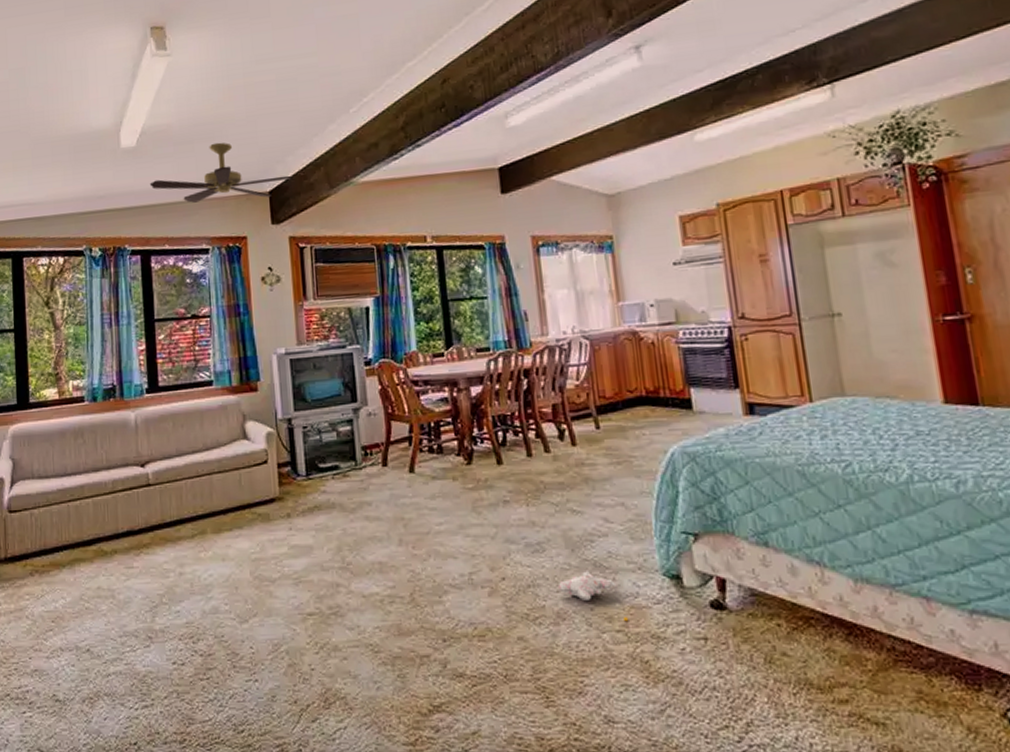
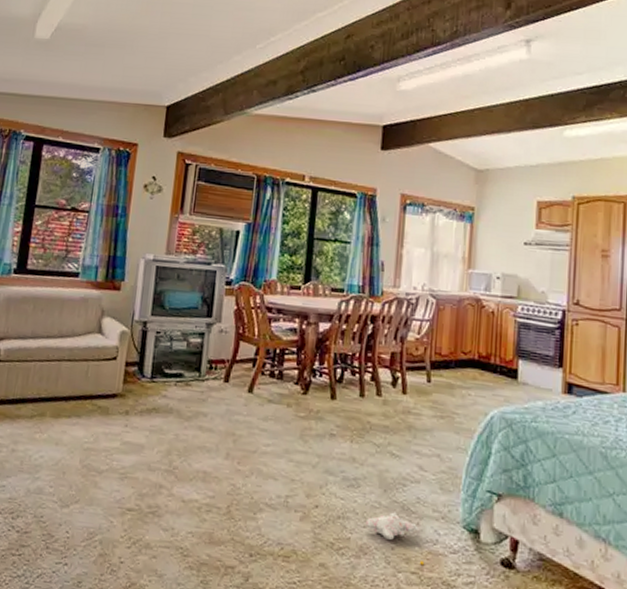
ceiling fan: present [149,142,291,203] -> none [55,51,190,111]

